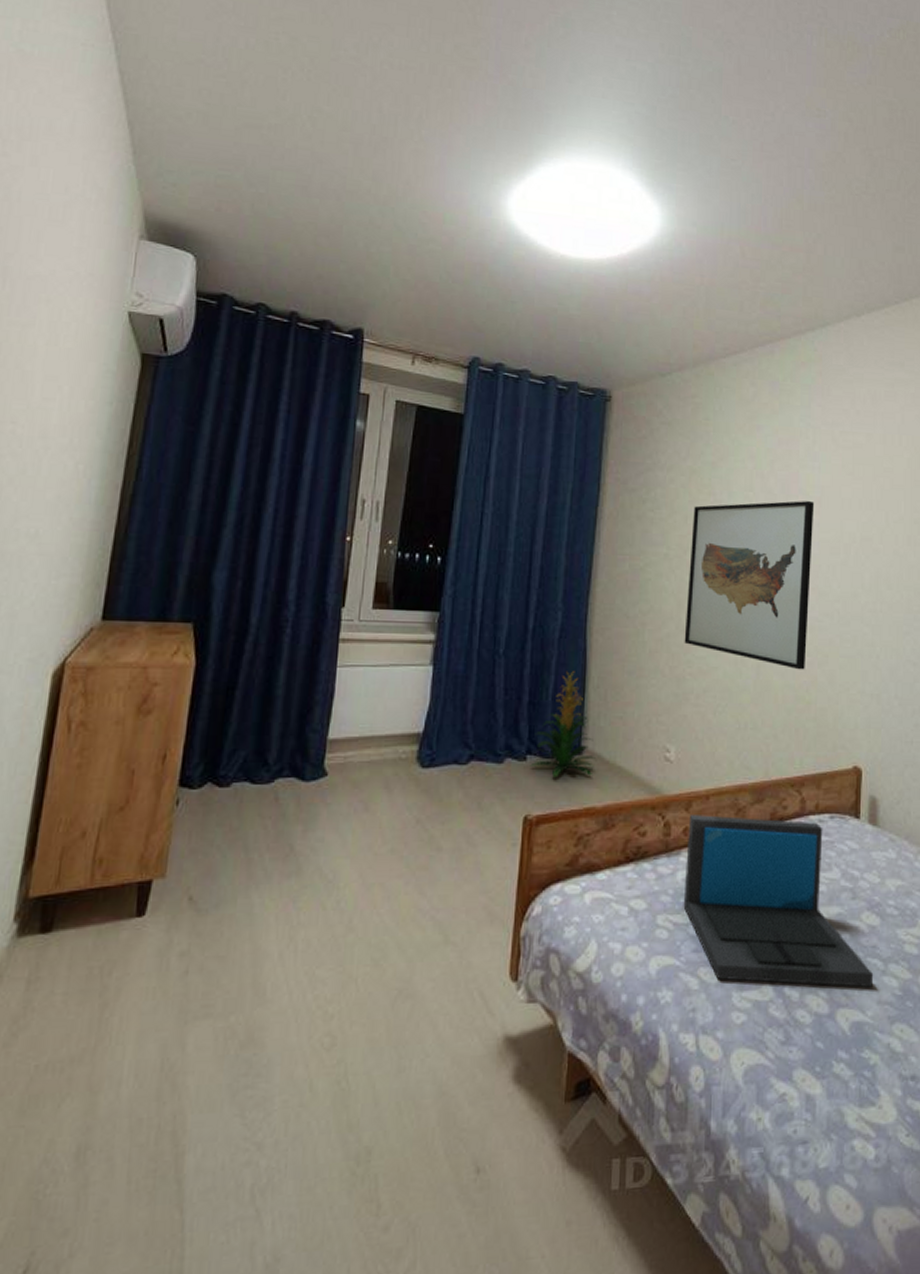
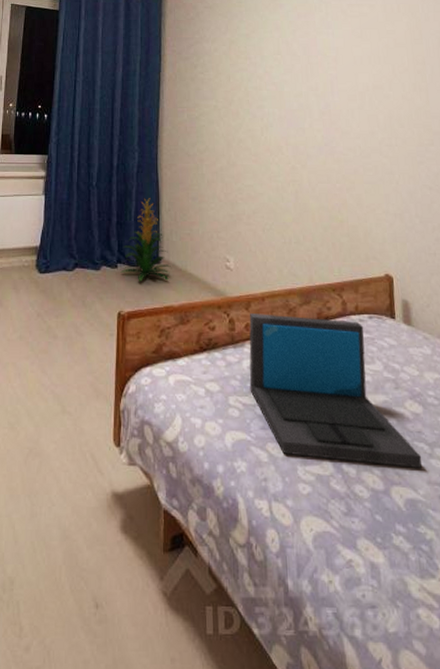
wall art: present [684,501,815,670] -> none [234,60,336,195]

